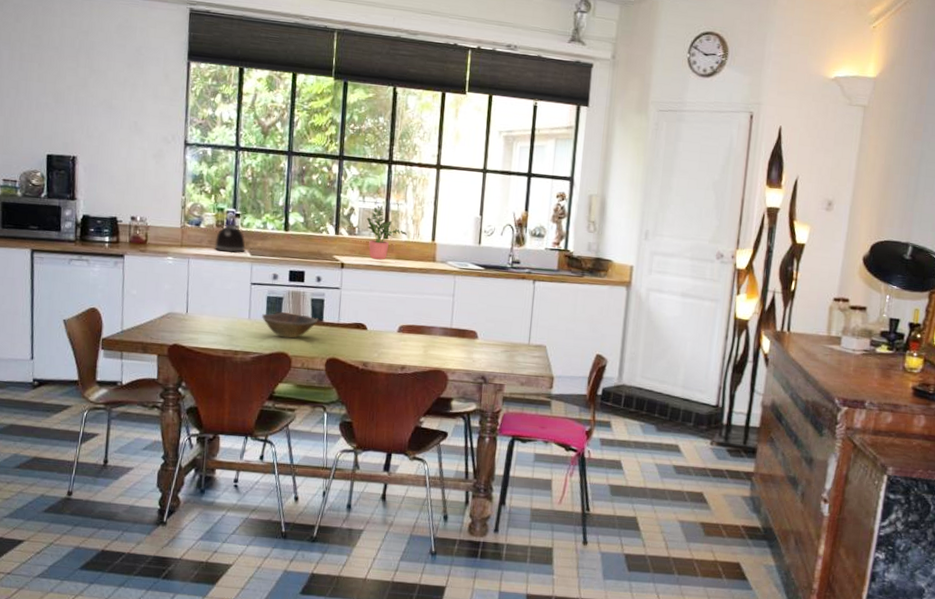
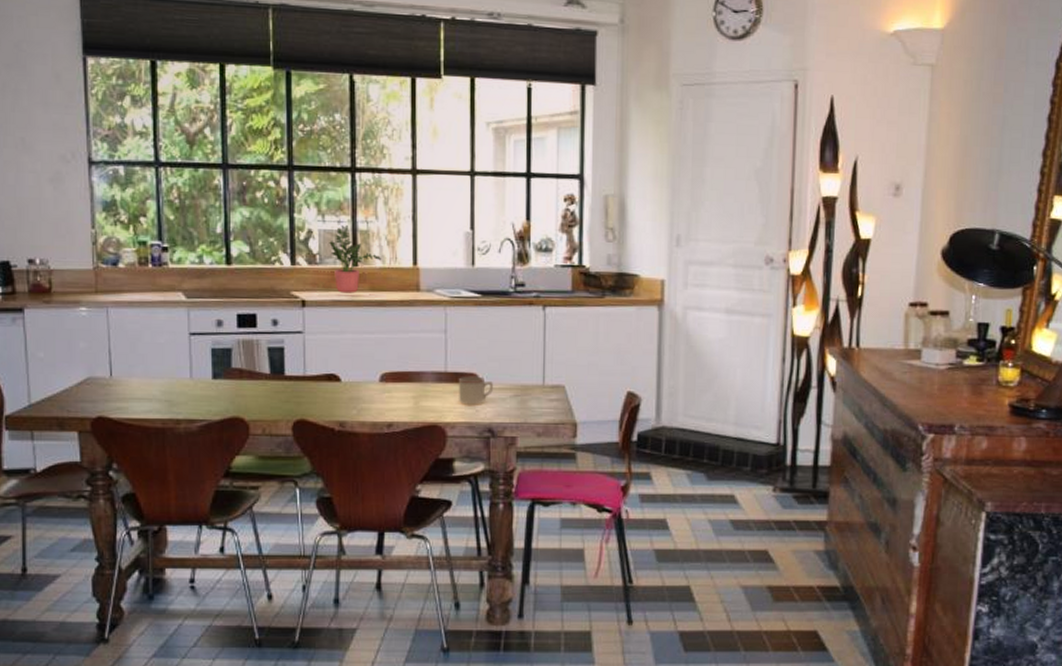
kettle: present [214,214,246,254] -> none [138,248,179,298]
bowl: present [262,313,319,339] -> none [207,367,279,399]
mug: none [460,332,488,357] -> present [458,376,493,406]

